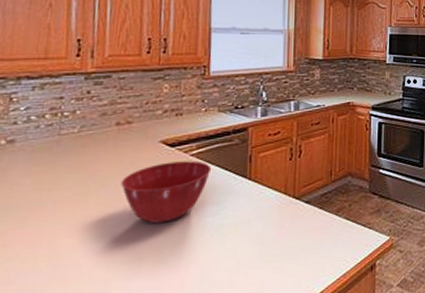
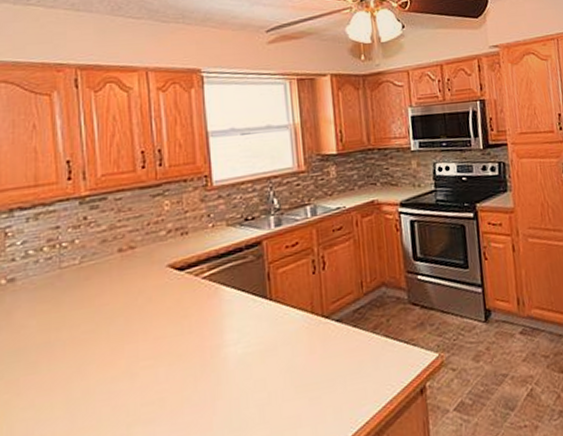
mixing bowl: present [121,160,212,224] -> none [131,284,228,359]

